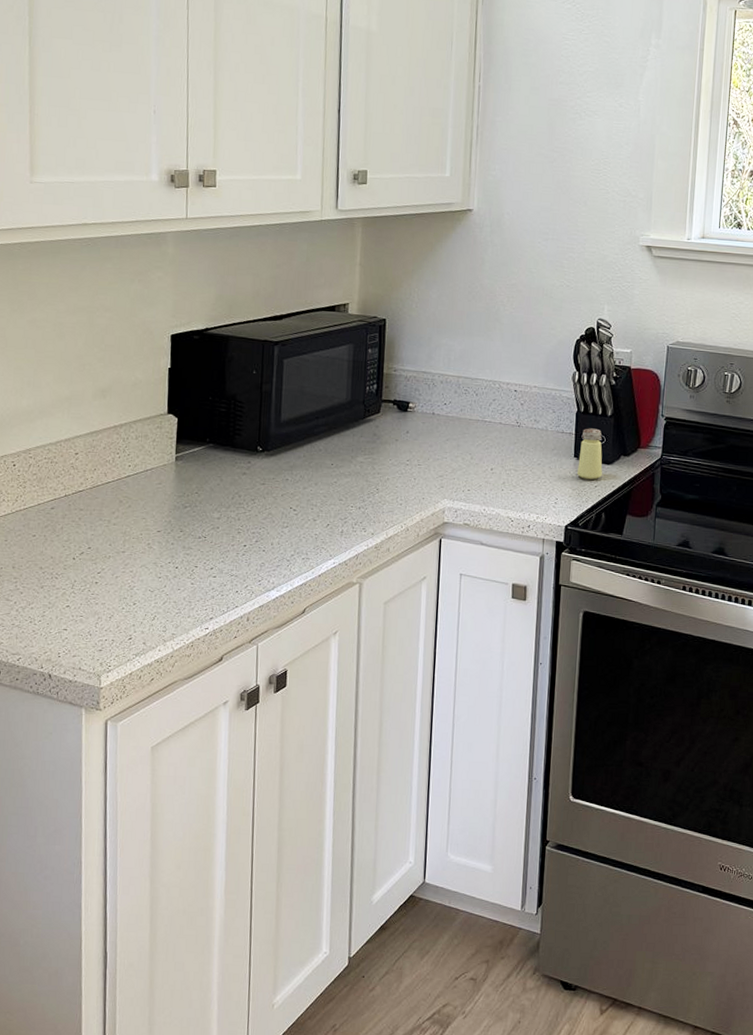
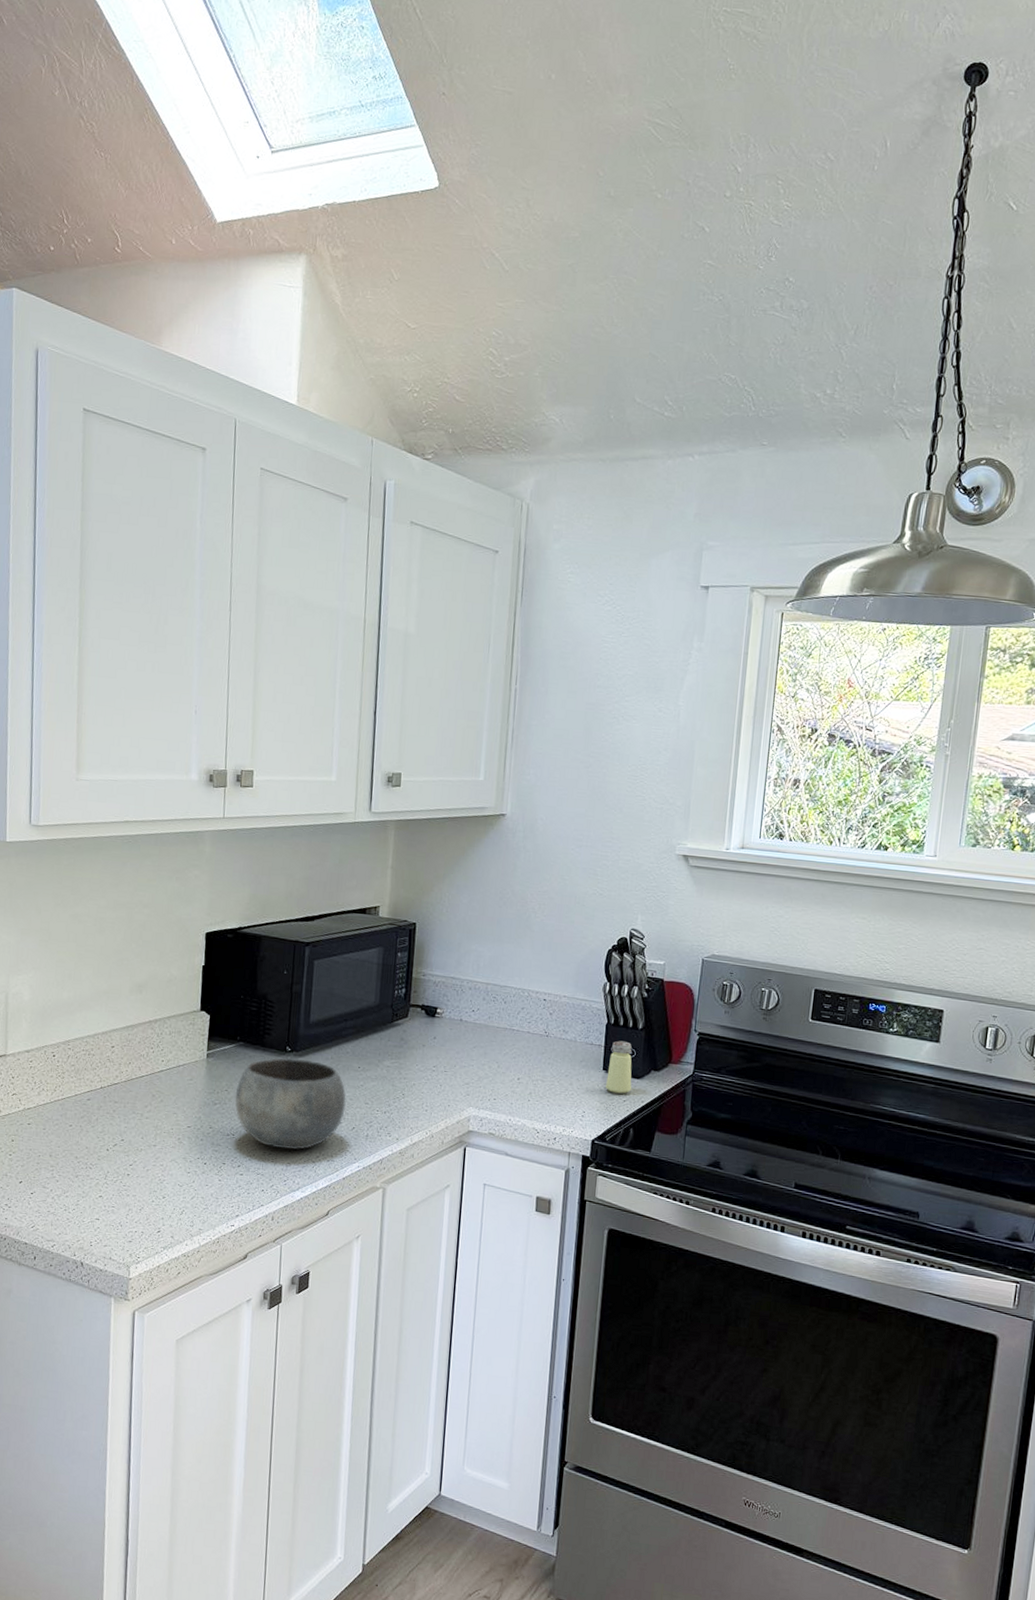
bowl: none [205,457,320,550] -> present [235,1057,346,1151]

